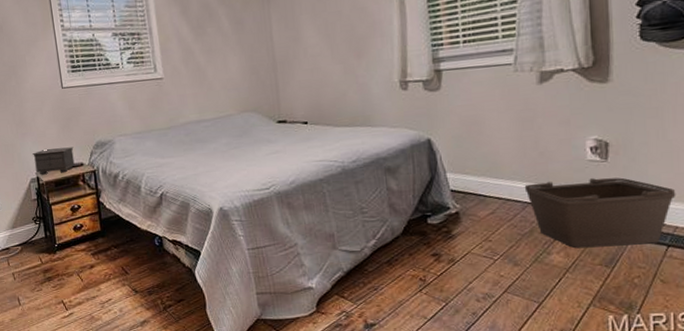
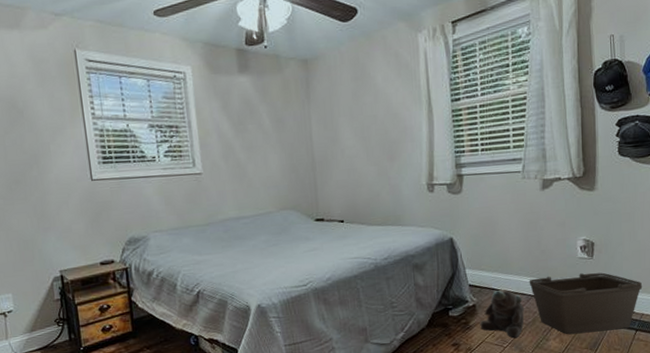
jewelry box: present [33,147,75,174] -> none [56,243,105,272]
stuffed animal: none [464,196,520,251] -> present [480,290,525,339]

